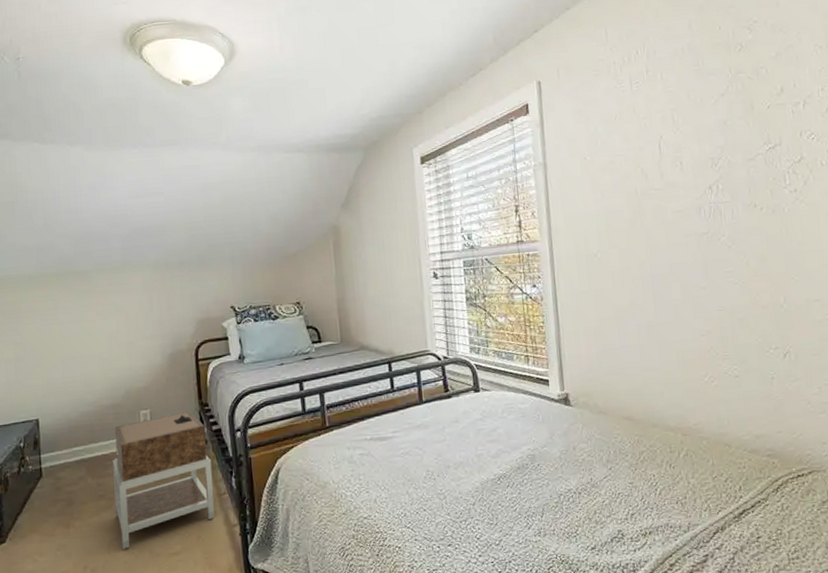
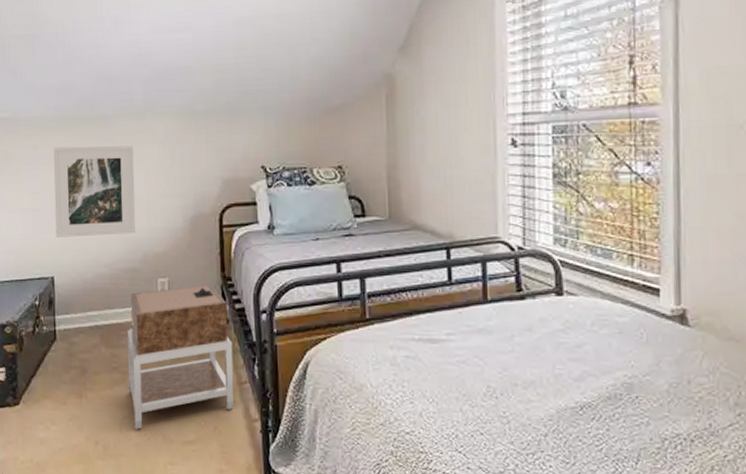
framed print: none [35,296,118,383] -> present [53,145,136,237]

